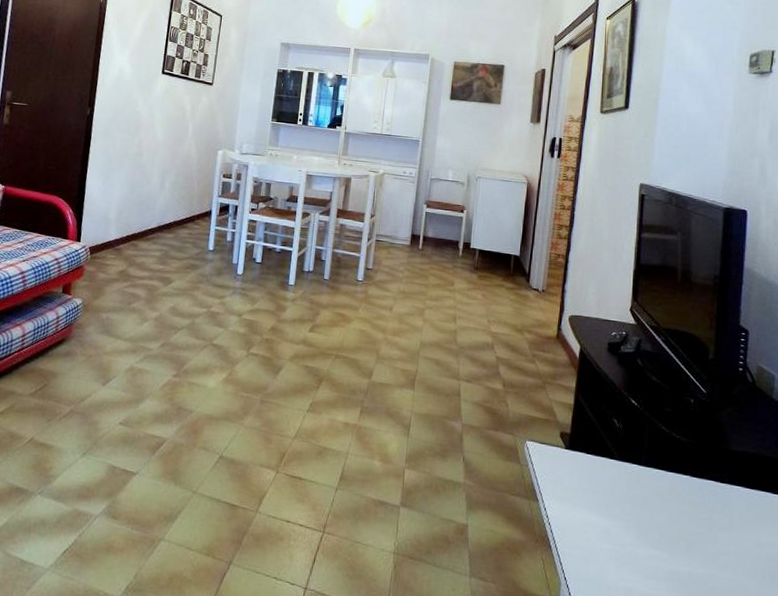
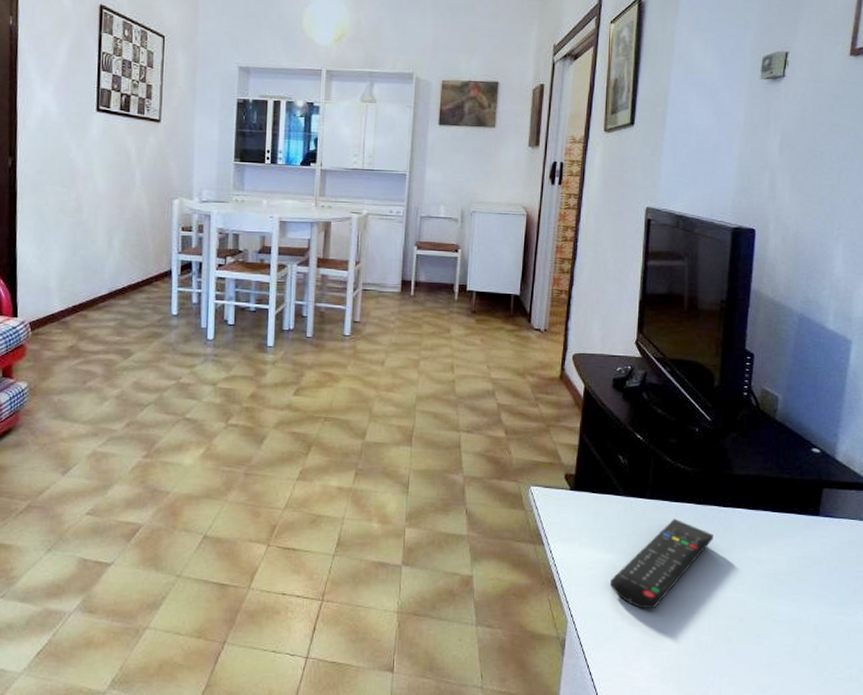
remote control: none [604,489,711,582] -> present [609,518,713,609]

